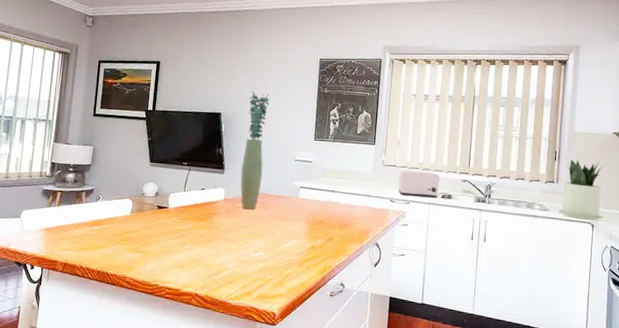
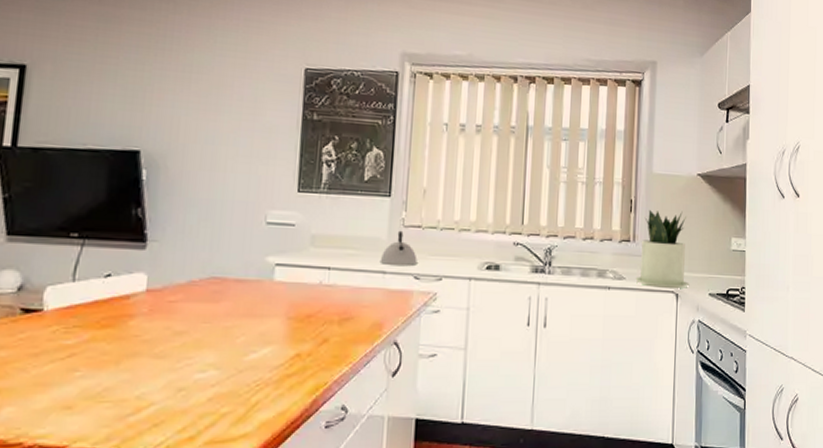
vase: present [240,91,270,210] -> none [174,116,225,305]
kettle: none [367,168,393,193] -> present [379,230,418,267]
toaster: present [398,170,440,198] -> none [425,232,484,271]

